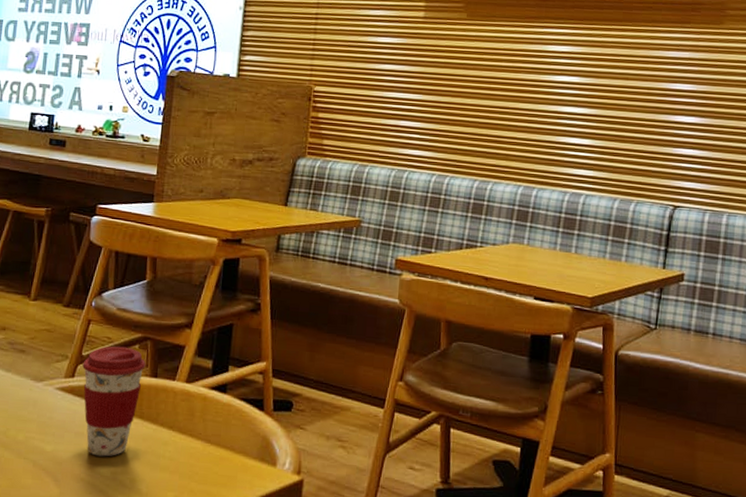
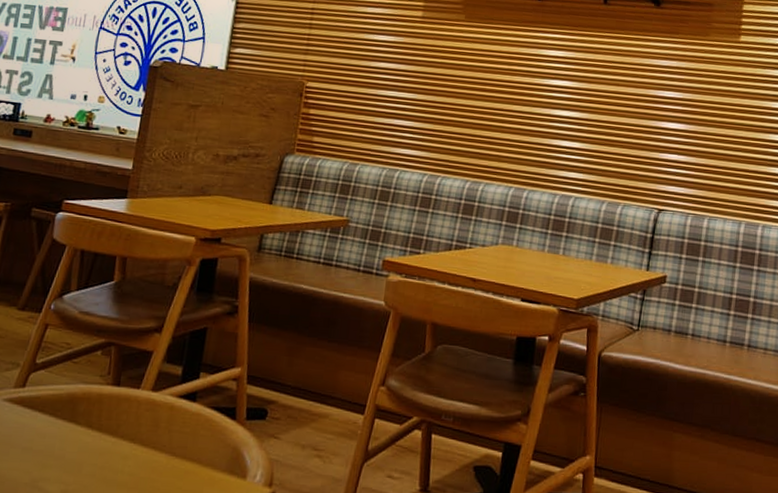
coffee cup: present [82,346,146,457] -> none [34,352,108,474]

